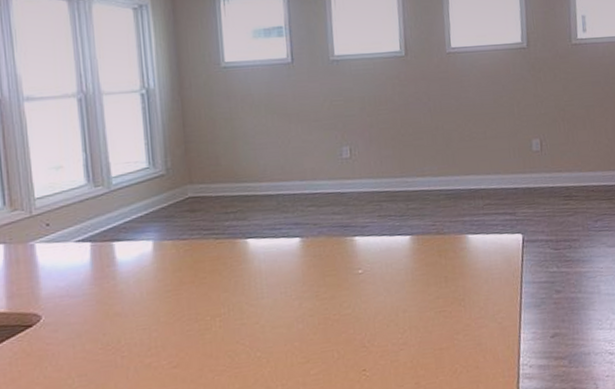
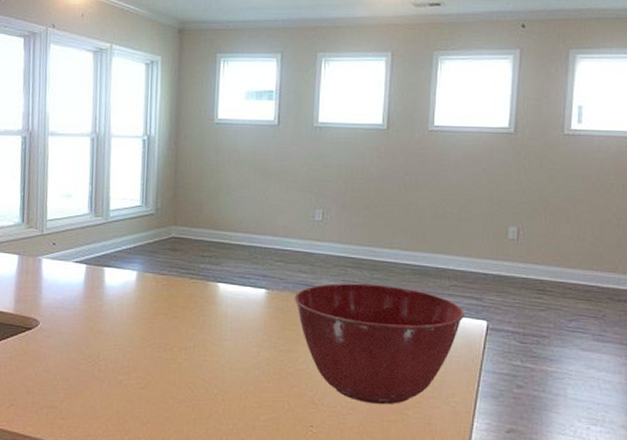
mixing bowl: none [331,214,501,336] -> present [294,283,464,405]

